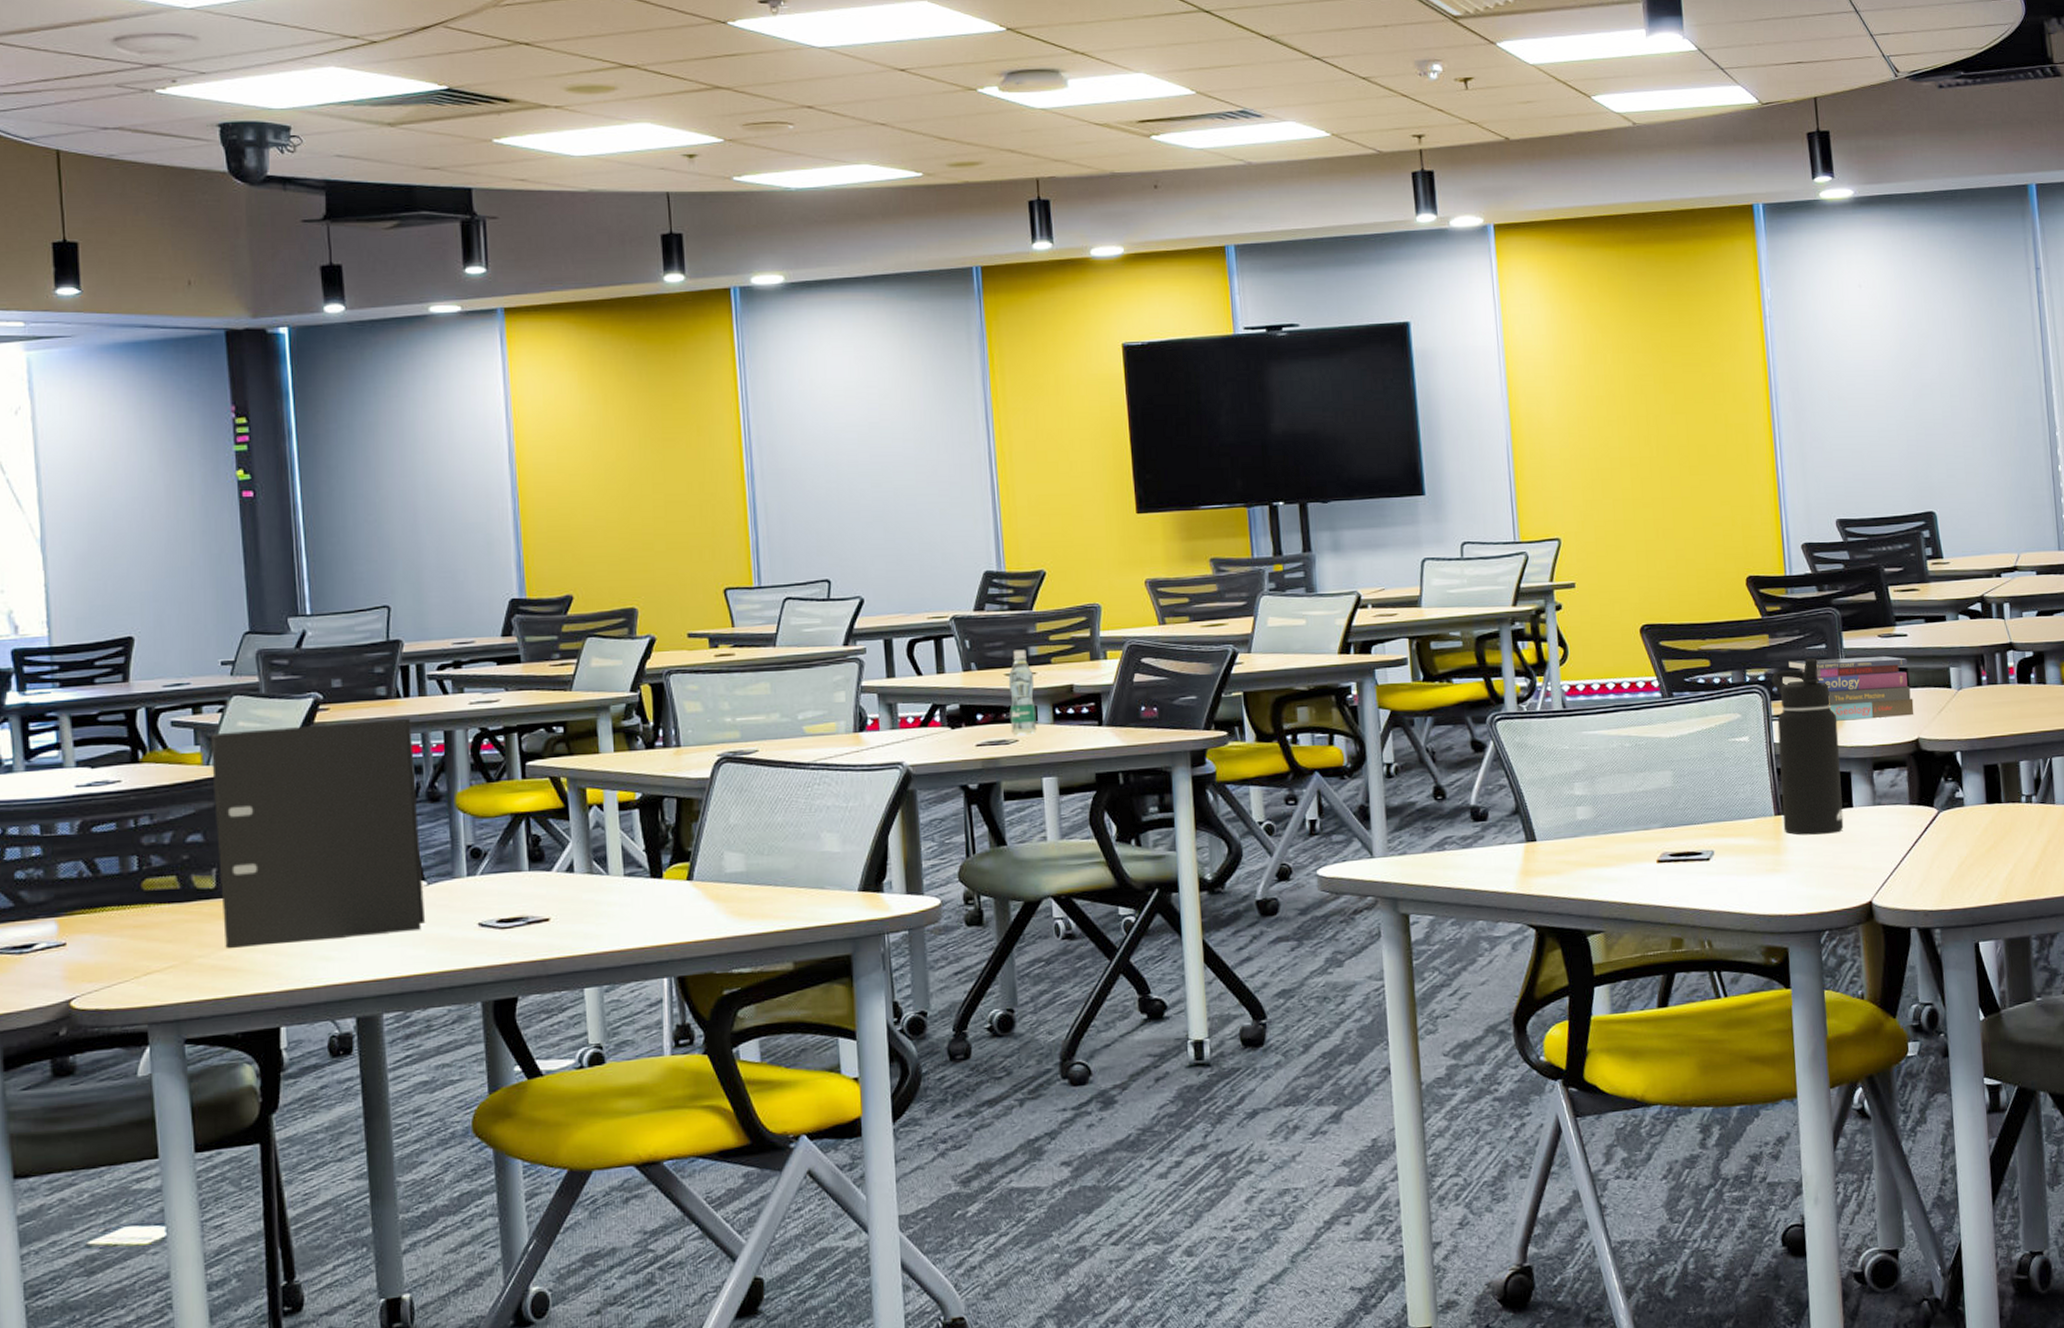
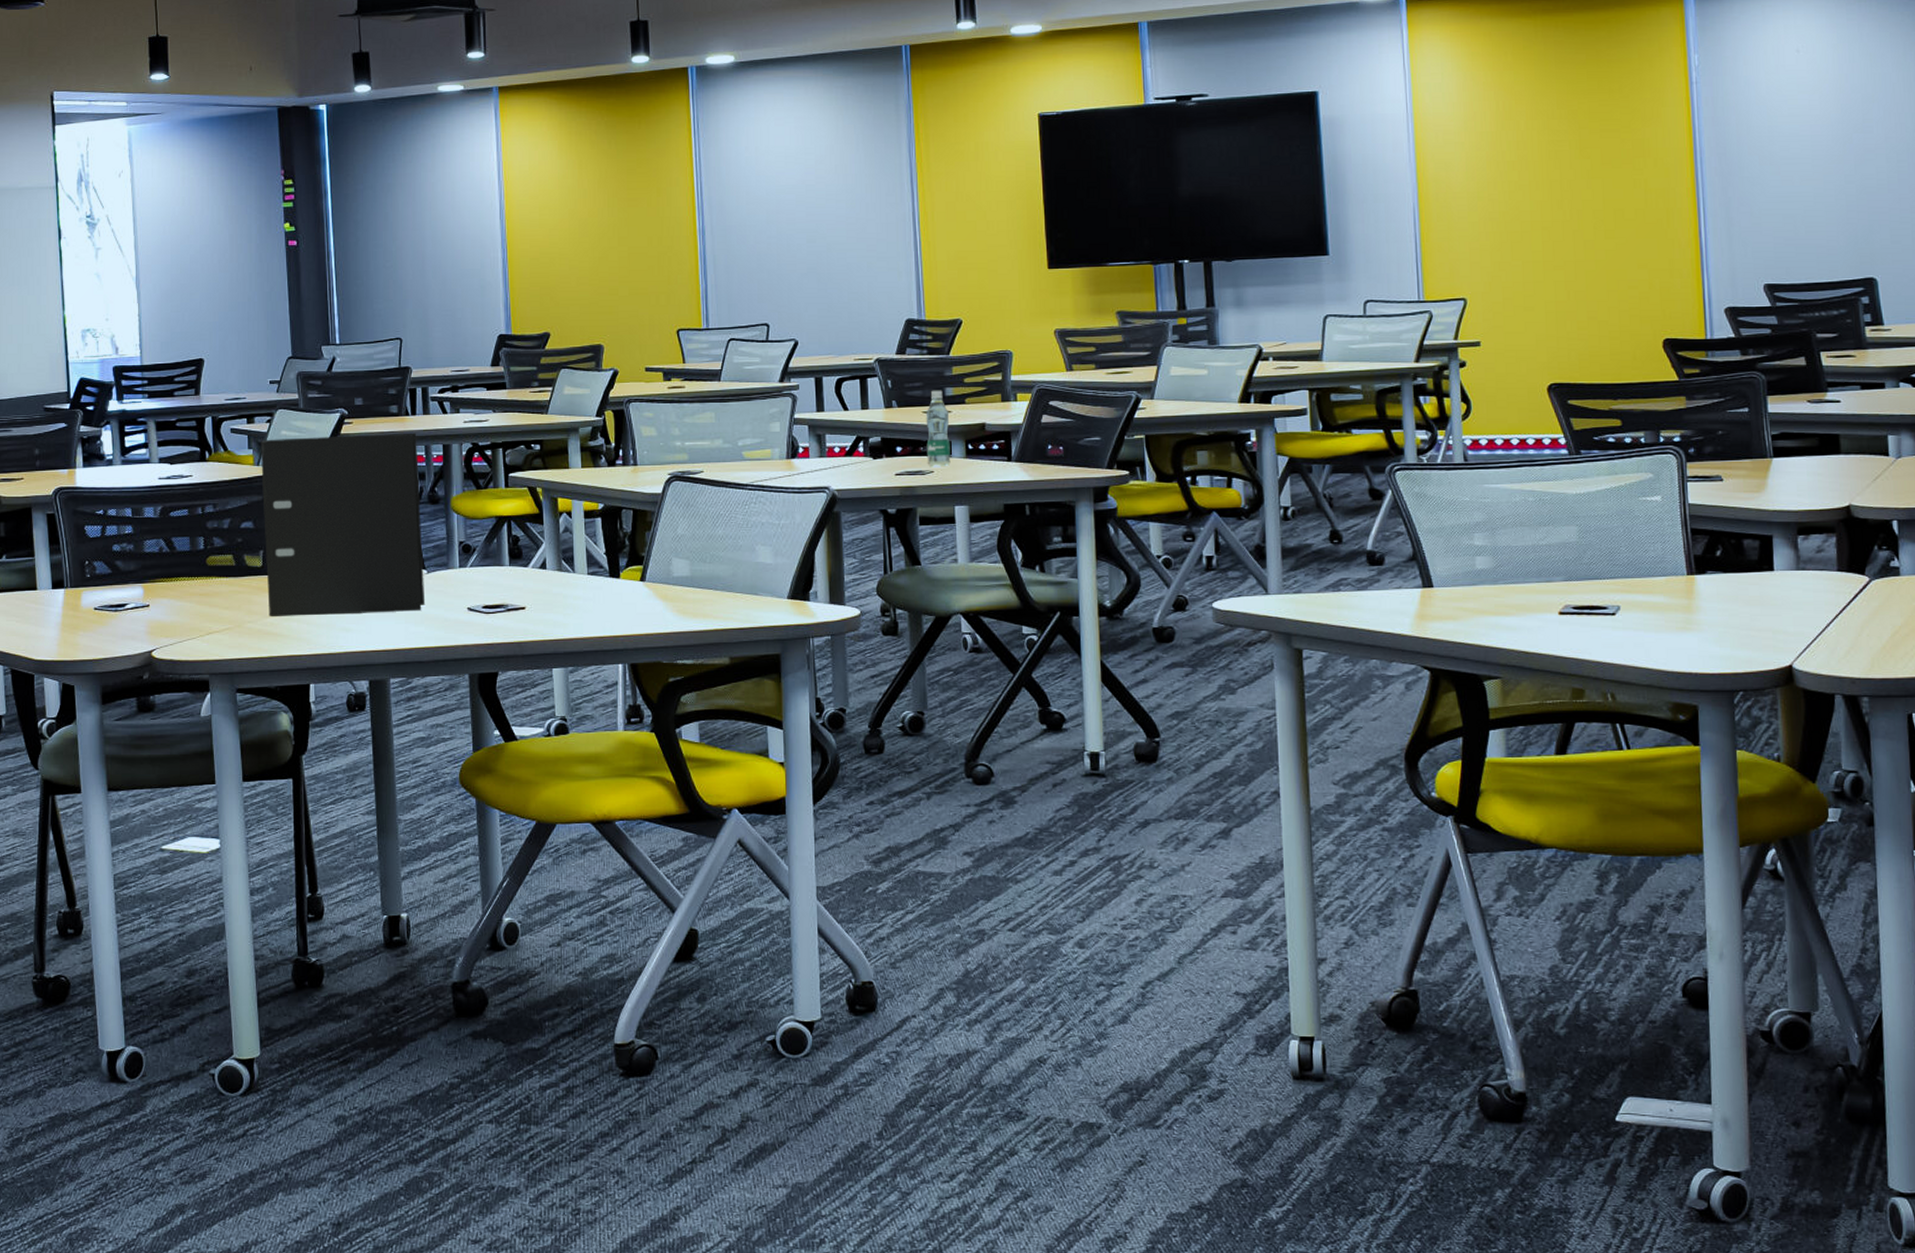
water bottle: present [1772,659,1844,835] -> none [1688,422,1763,596]
books: present [1782,655,1914,721] -> none [1700,421,1846,484]

